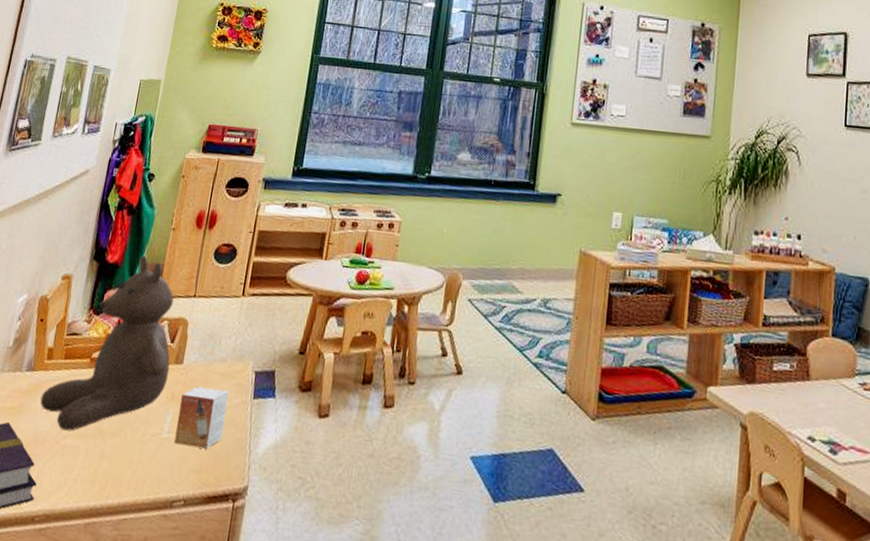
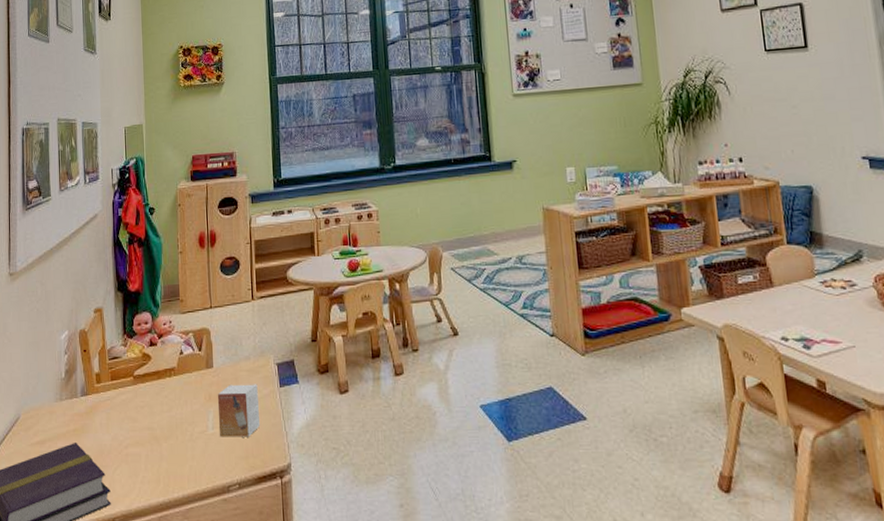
teddy bear: present [40,255,174,431] -> none [98,280,203,441]

